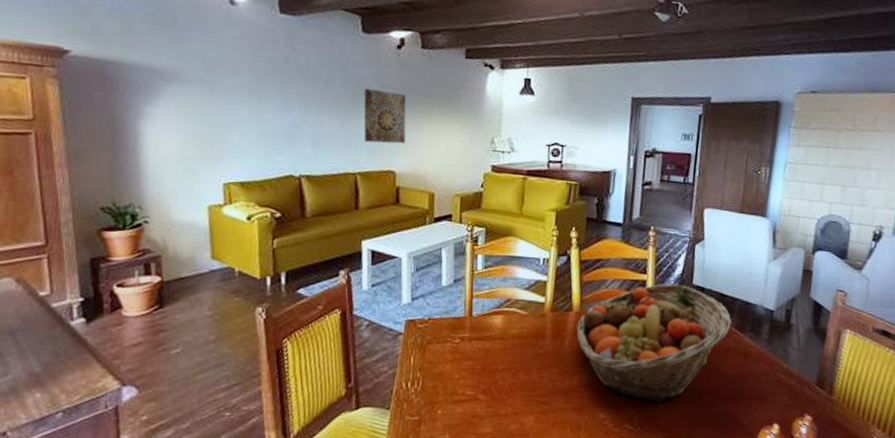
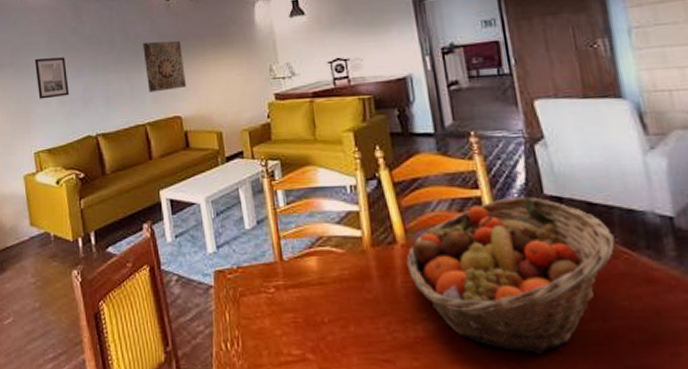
wall art: none [233,80,274,129] -> present [35,57,70,99]

